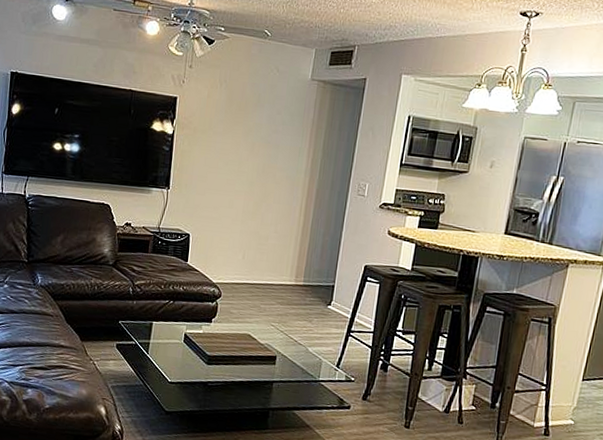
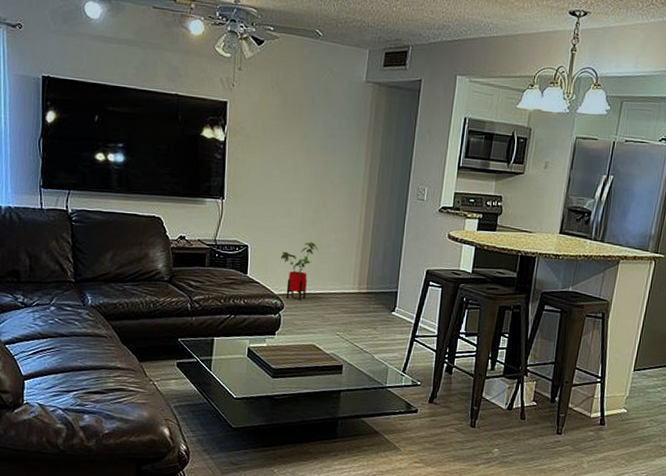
house plant: none [221,233,257,290] -> present [281,242,318,301]

